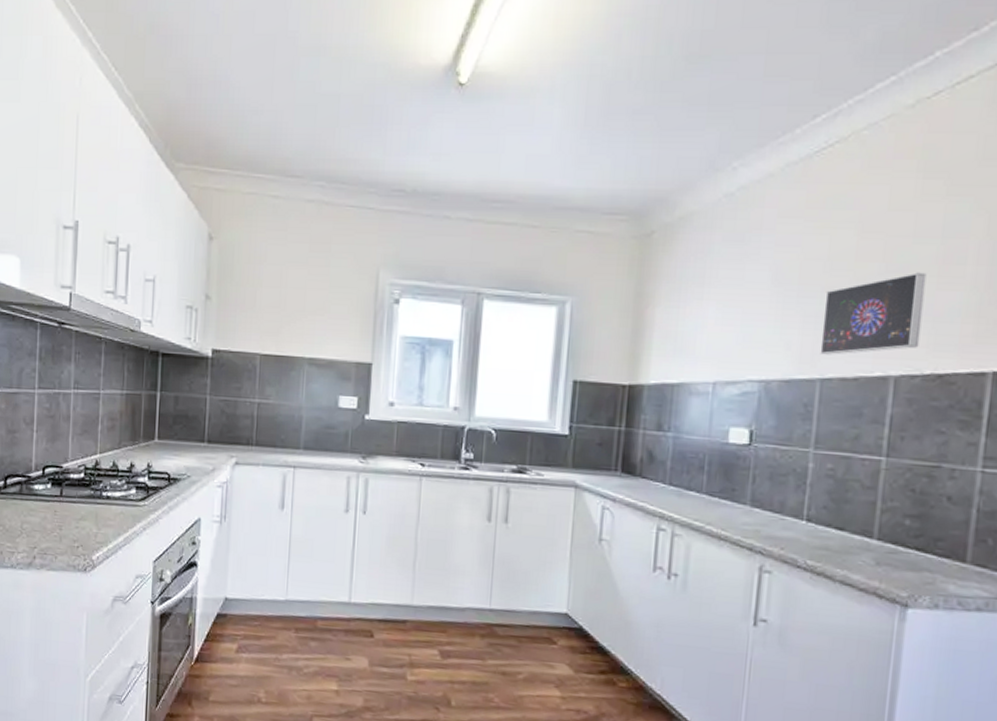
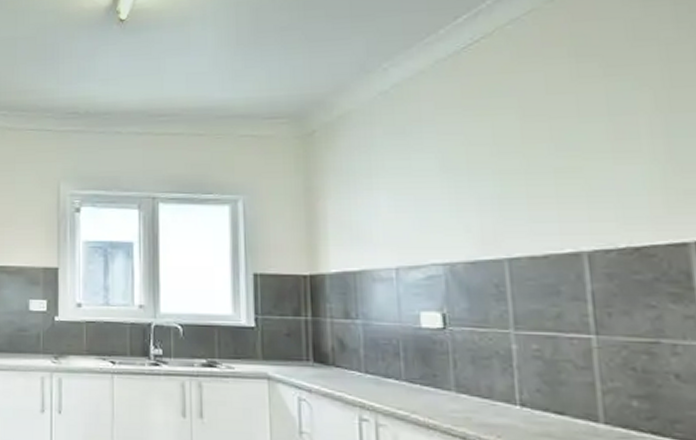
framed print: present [820,272,927,355] -> none [497,149,607,235]

